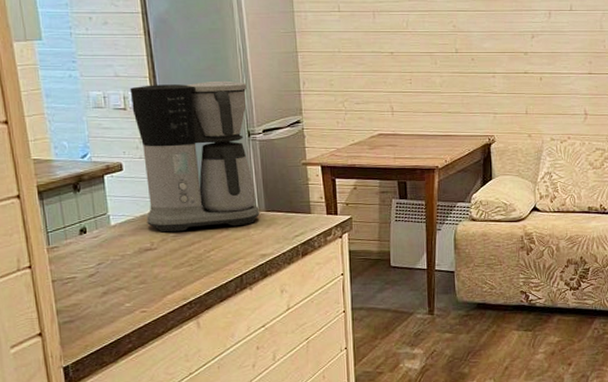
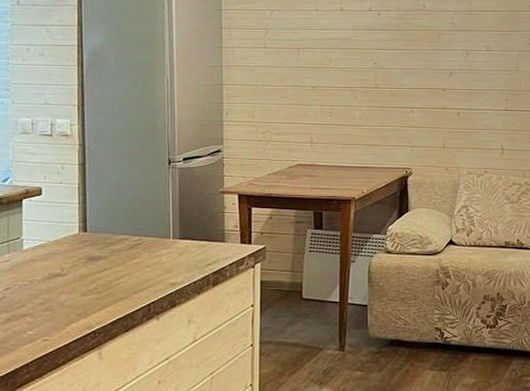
coffee maker: present [130,80,259,232] -> none [57,110,173,258]

